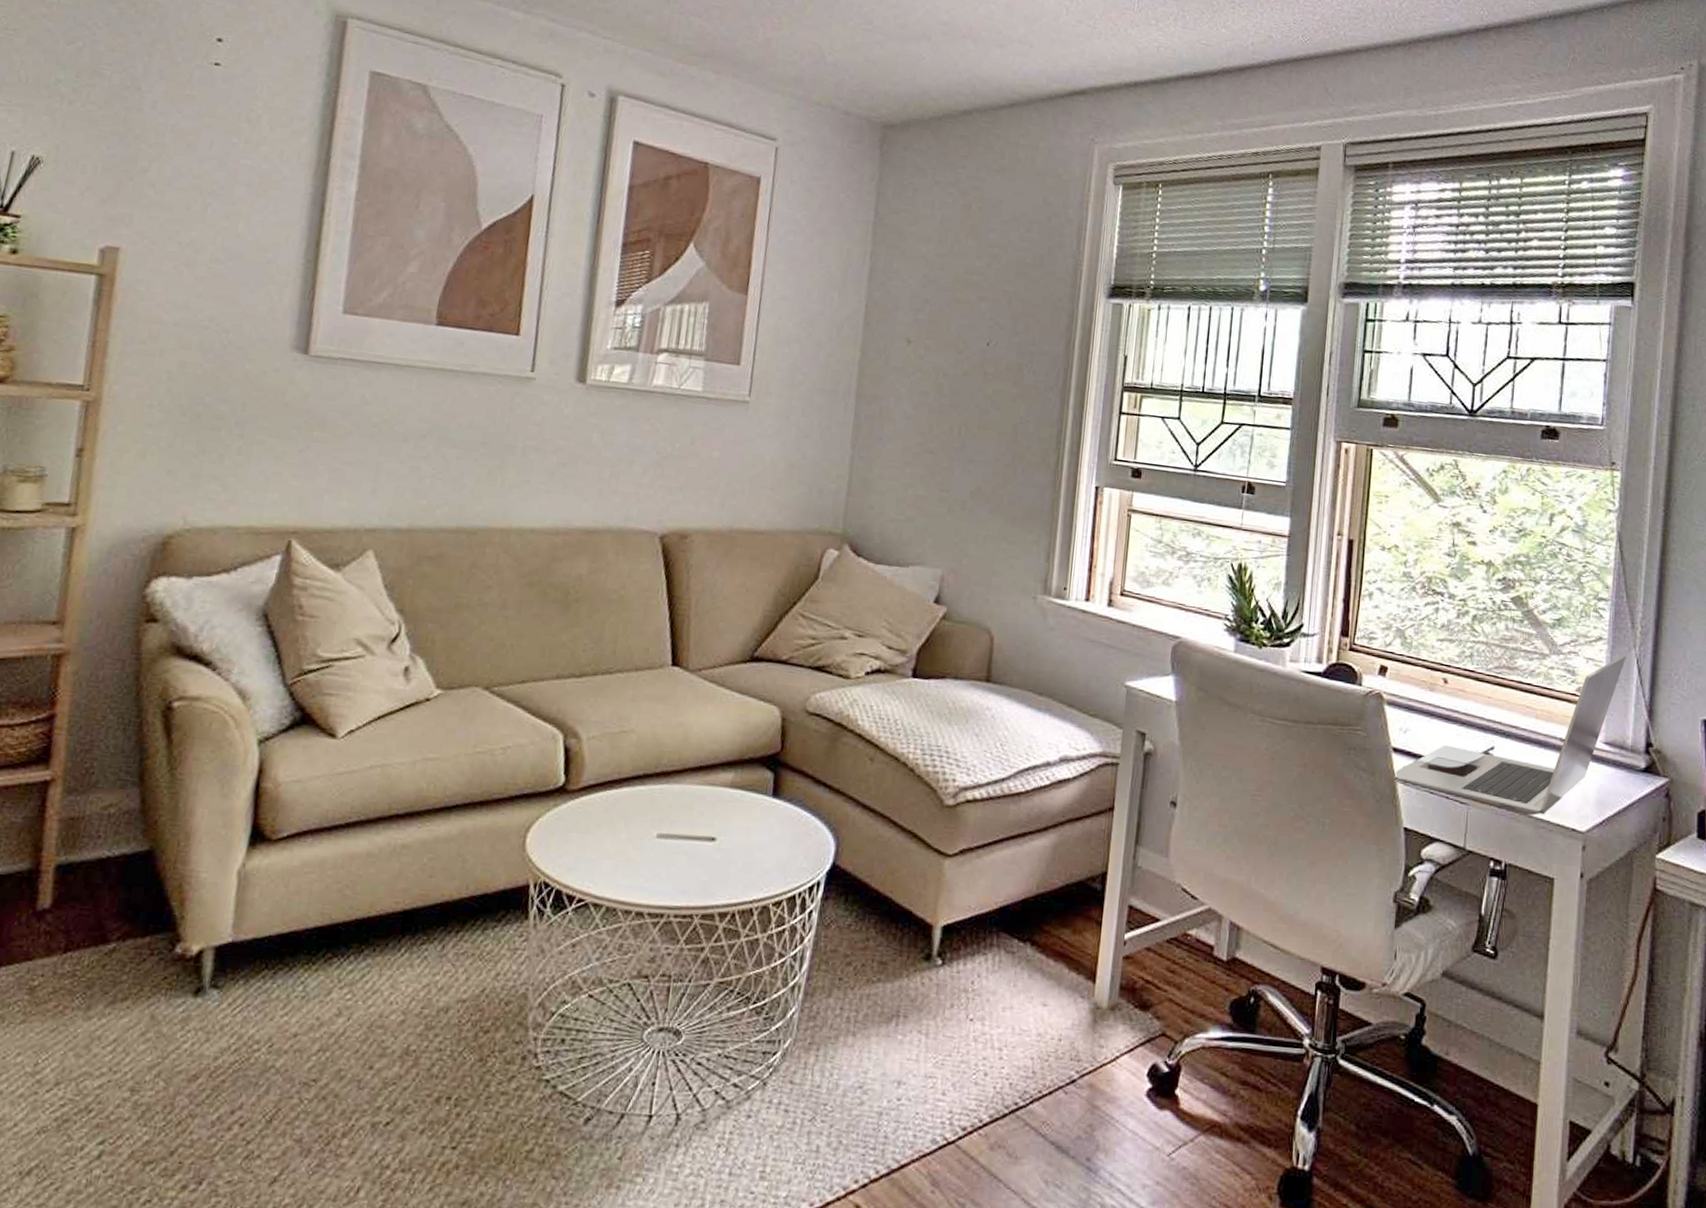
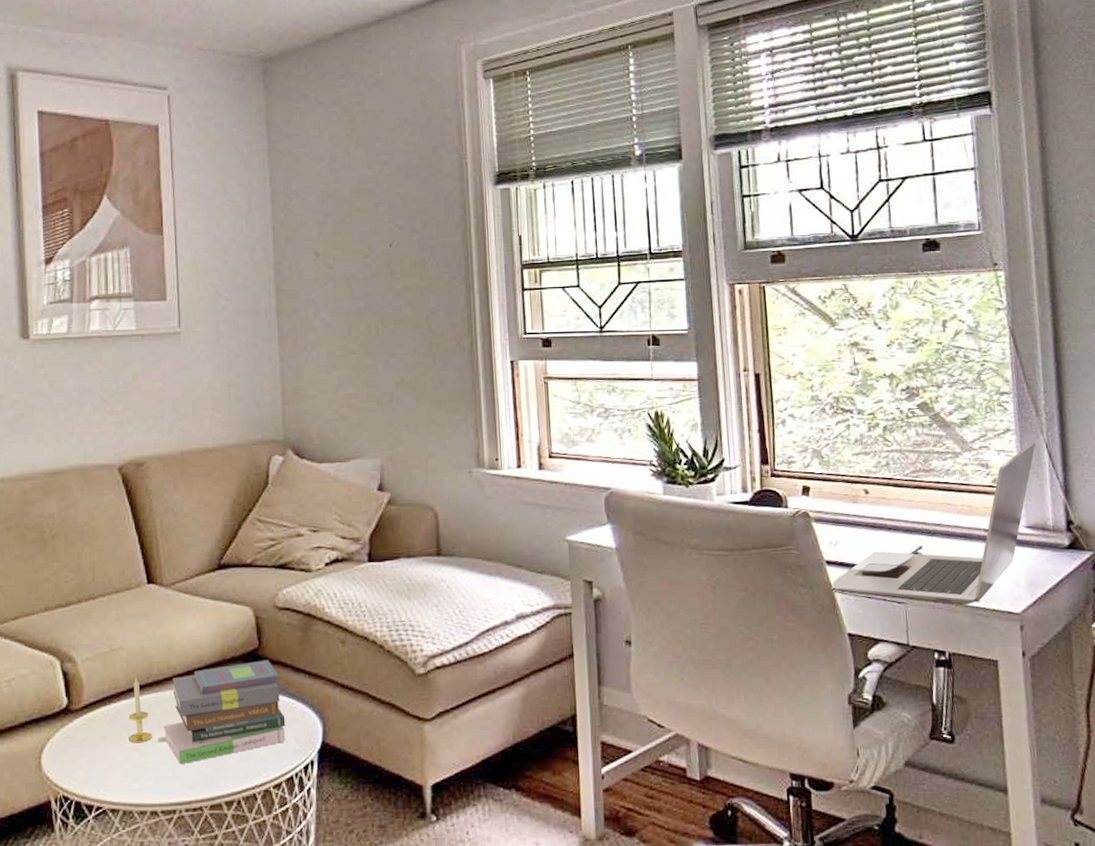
candle: none [624,765,651,837] -> present [128,678,153,743]
books: none [663,766,798,866] -> present [163,659,286,764]

